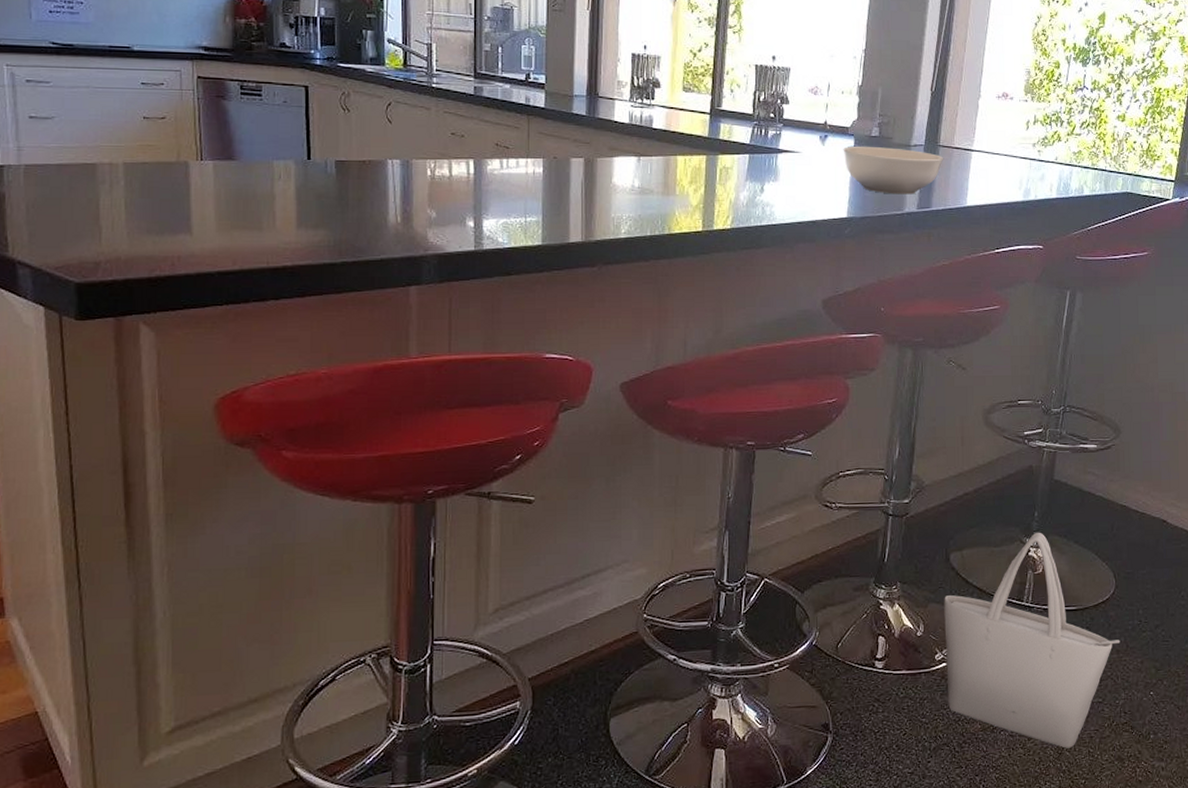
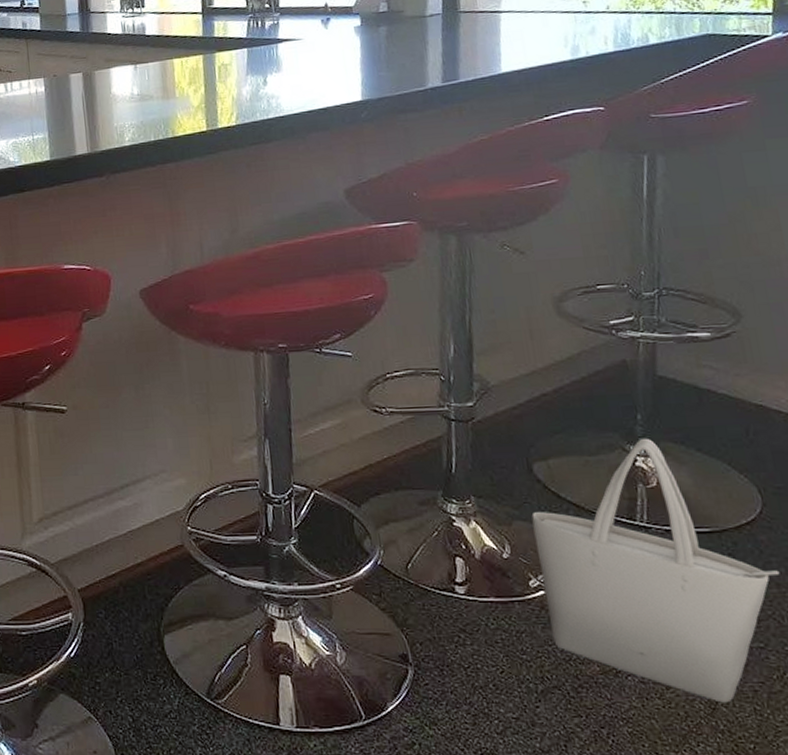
bowl: present [843,146,944,195] -> none [349,20,468,71]

